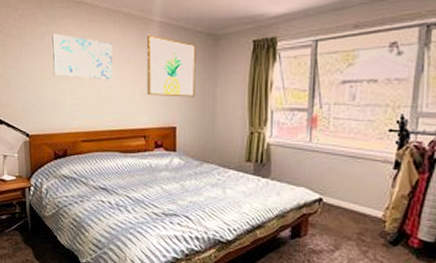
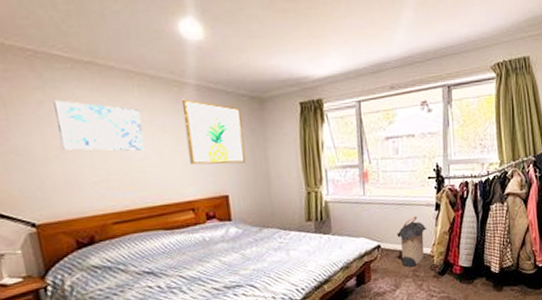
laundry hamper: none [343,172,381,229] -> present [397,216,427,267]

